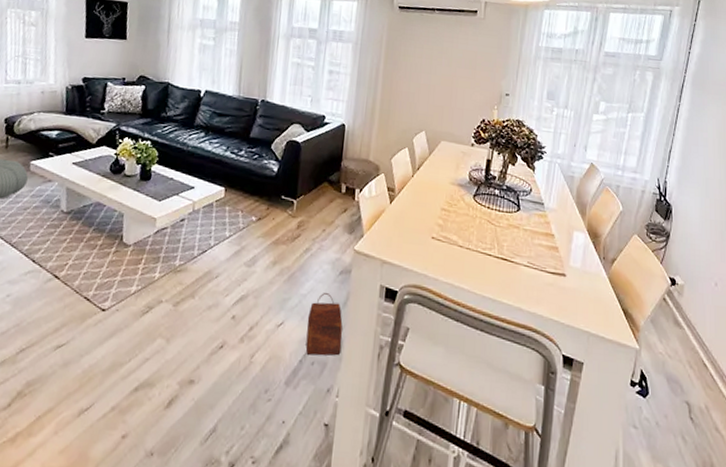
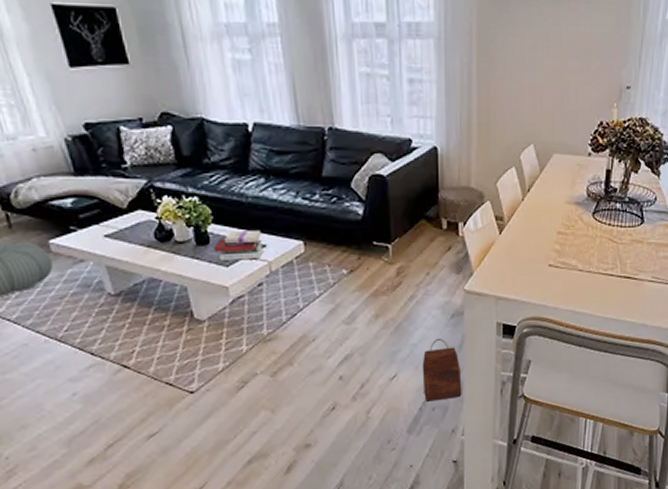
books: none [152,172,193,199] -> present [213,231,265,261]

